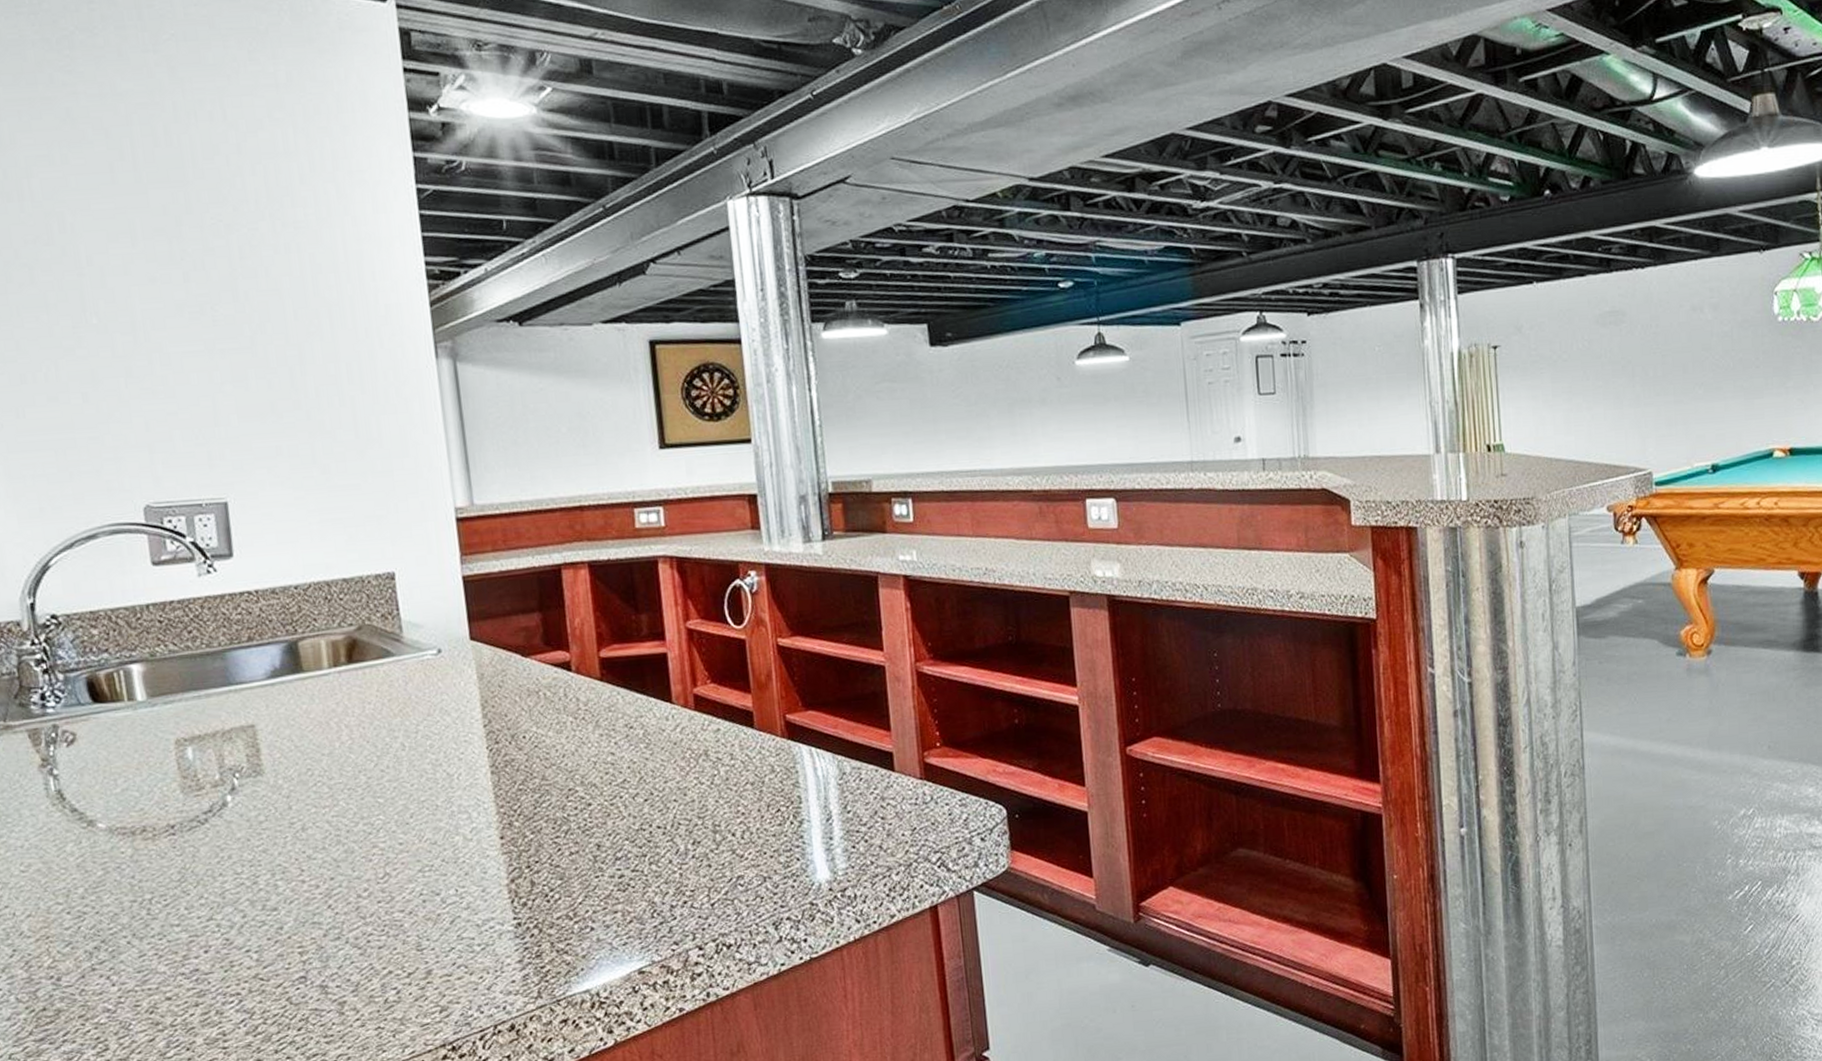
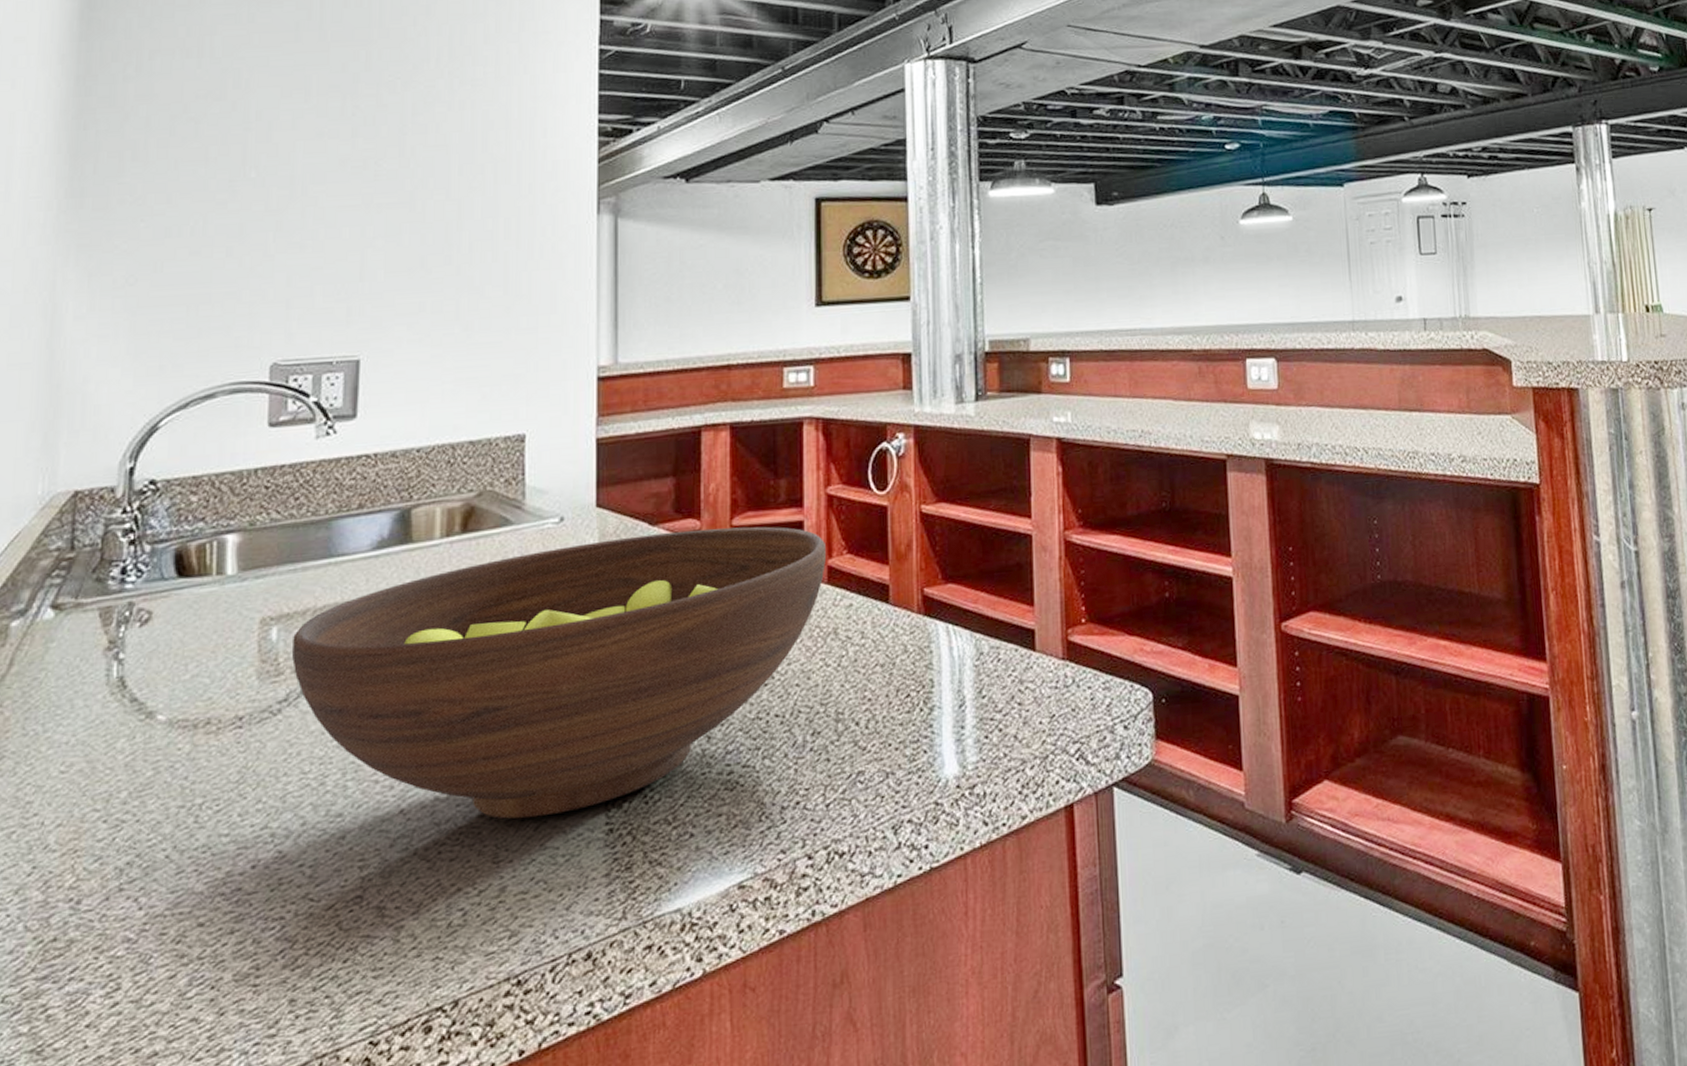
fruit bowl: none [207,658,692,914] -> present [292,526,827,819]

